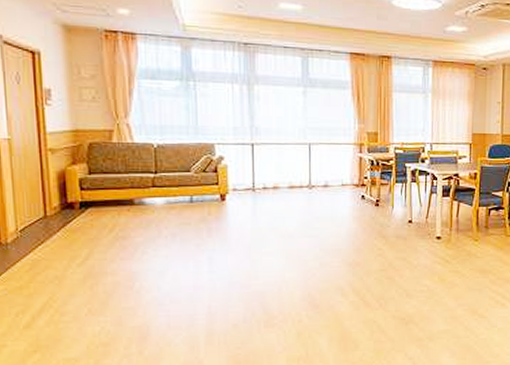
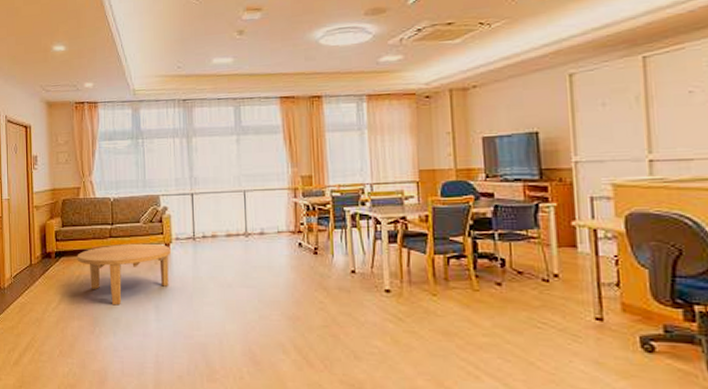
coffee table: none [109,193,227,259] -> present [77,243,171,306]

